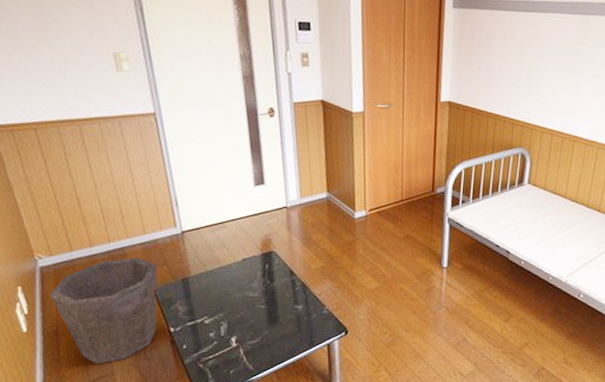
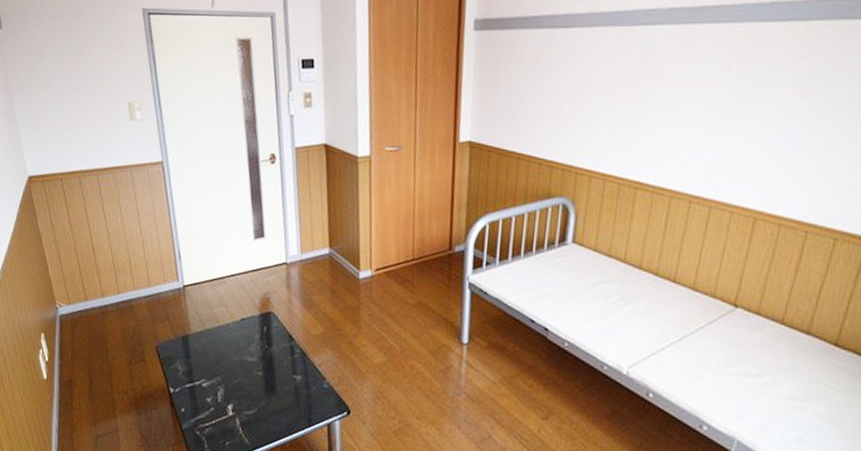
waste bin: present [49,257,158,364] -> none [66,310,160,420]

